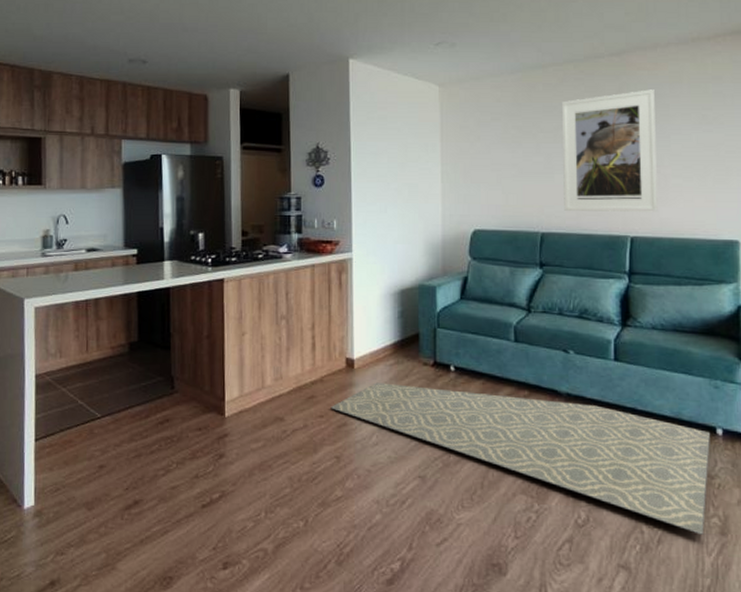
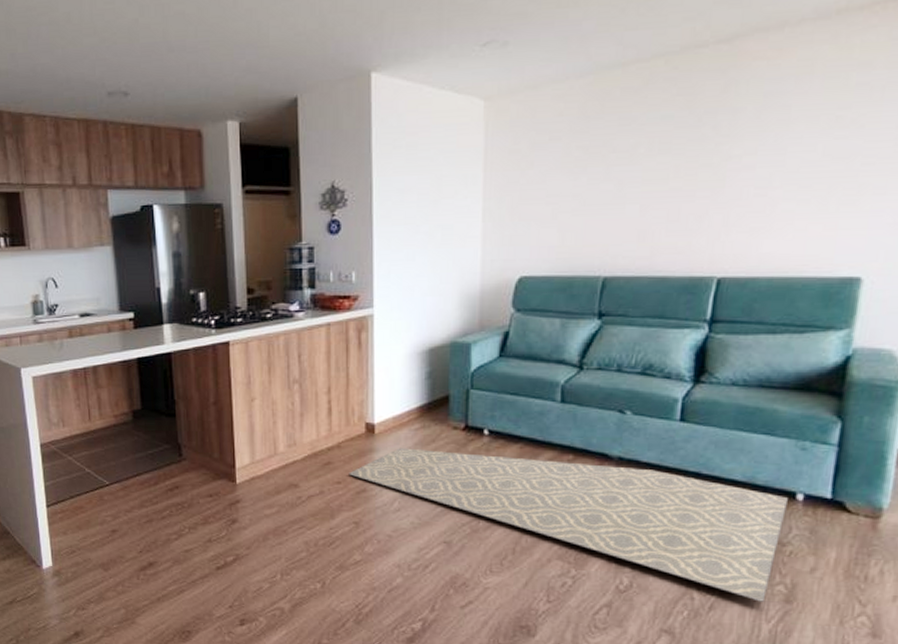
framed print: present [561,89,658,212] -> none [635,86,774,249]

